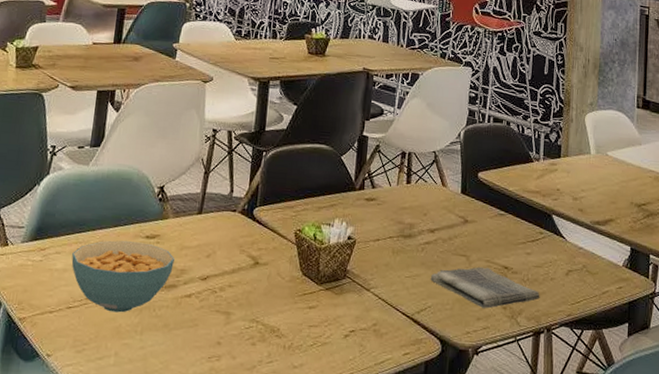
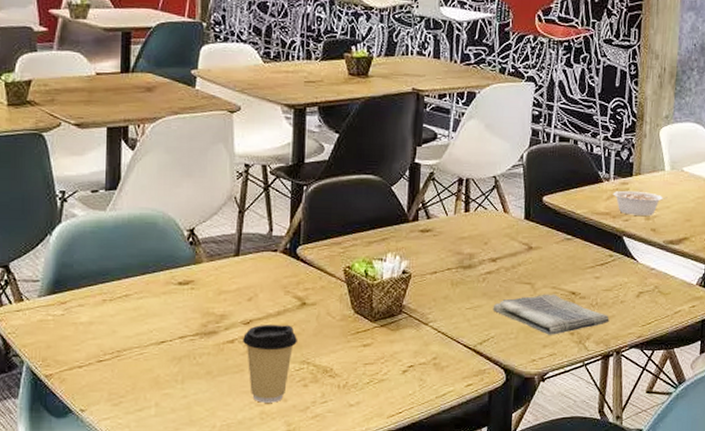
cereal bowl: present [71,240,175,313] -> none [97,289,212,363]
coffee cup: none [198,281,249,360] -> present [242,324,297,403]
legume: none [542,170,594,196] -> present [612,190,668,216]

